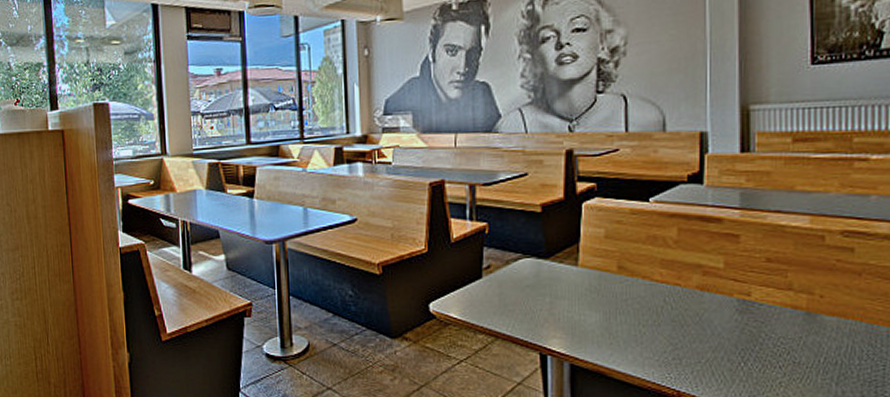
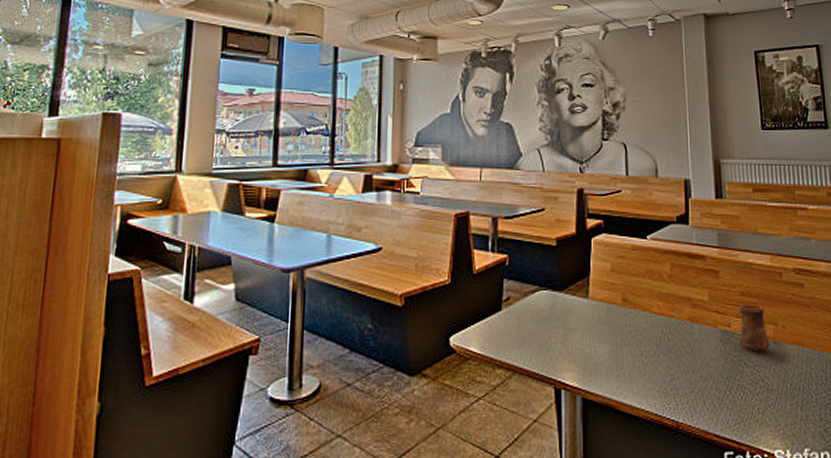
cup: none [760,272,802,324] -> present [738,305,770,352]

